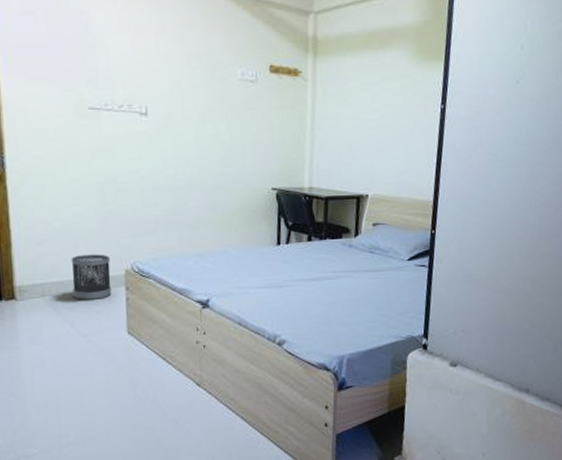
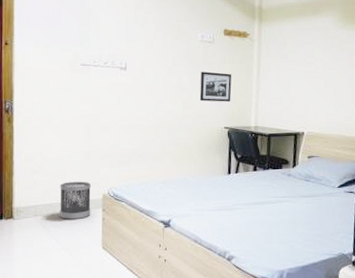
picture frame: none [240,119,281,157] -> present [199,71,232,102]

